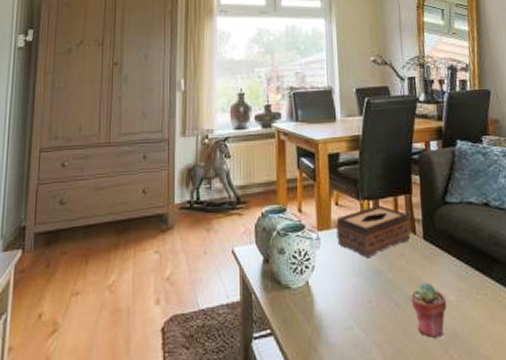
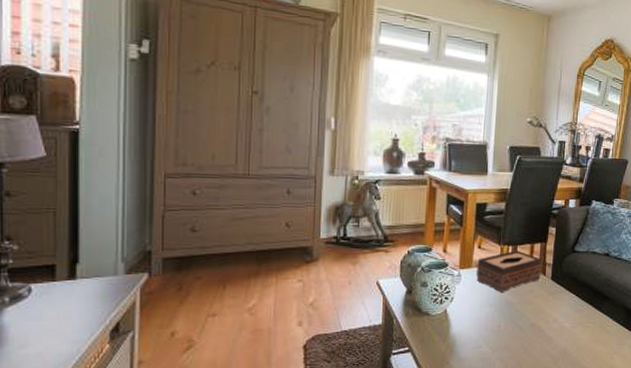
potted succulent: present [411,282,447,338] -> none [534,312,562,354]

